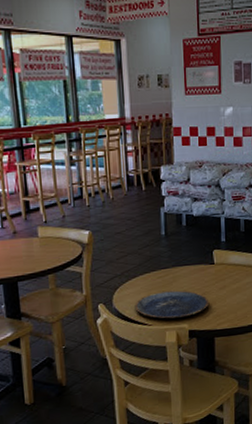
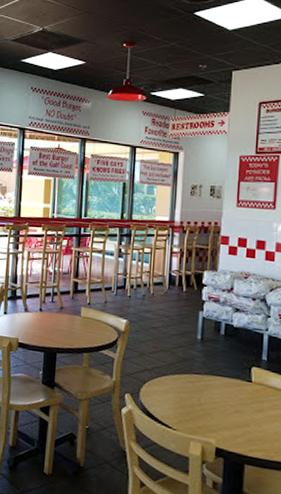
plate: present [135,290,210,319] -> none [161,396,243,433]

